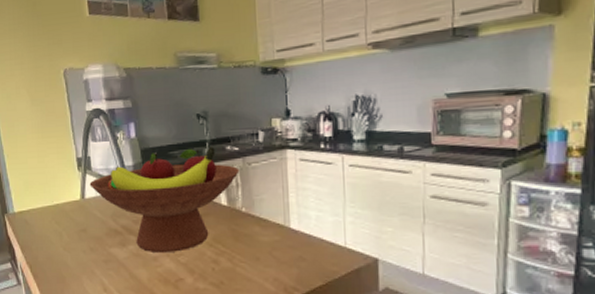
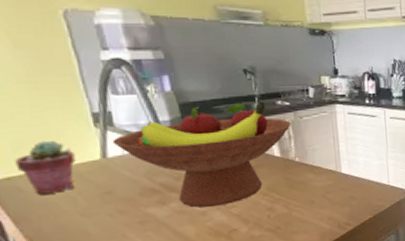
potted succulent: none [25,181,64,228] -> present [14,140,76,195]

